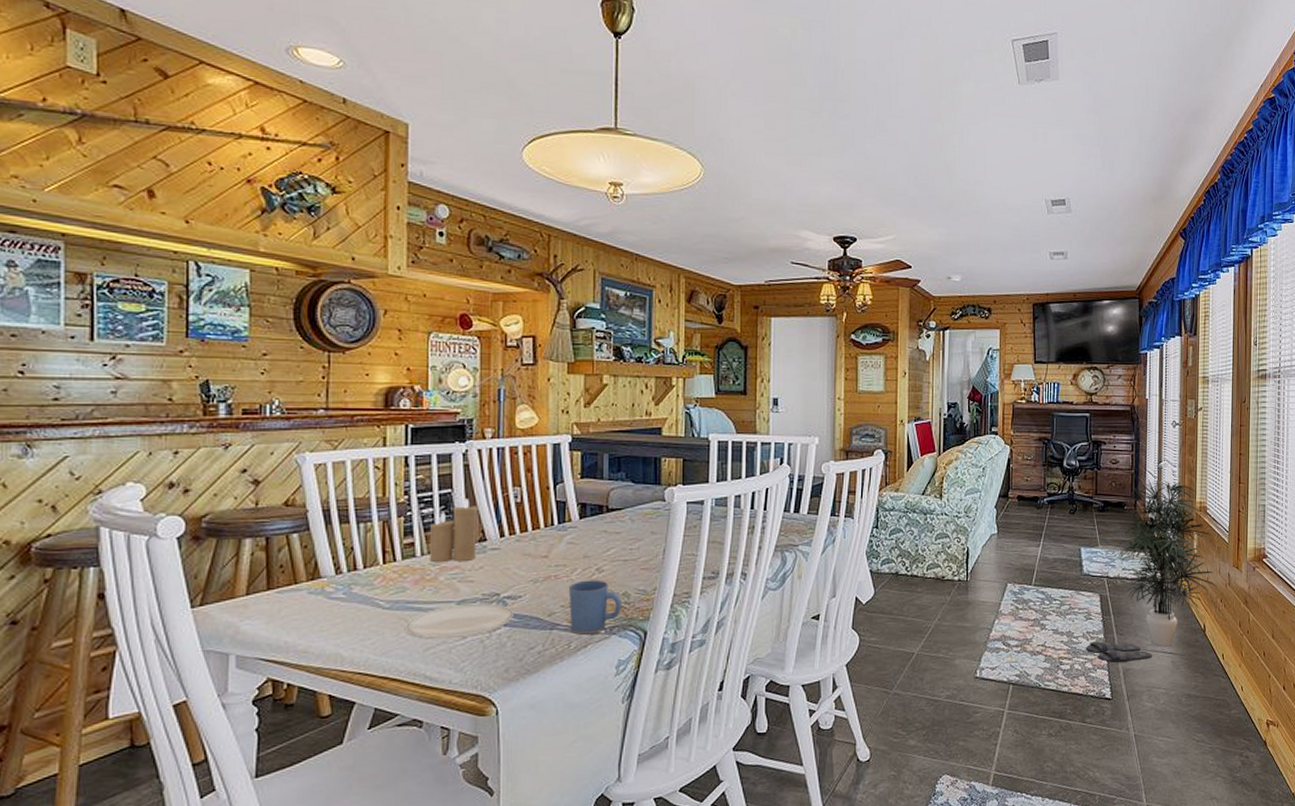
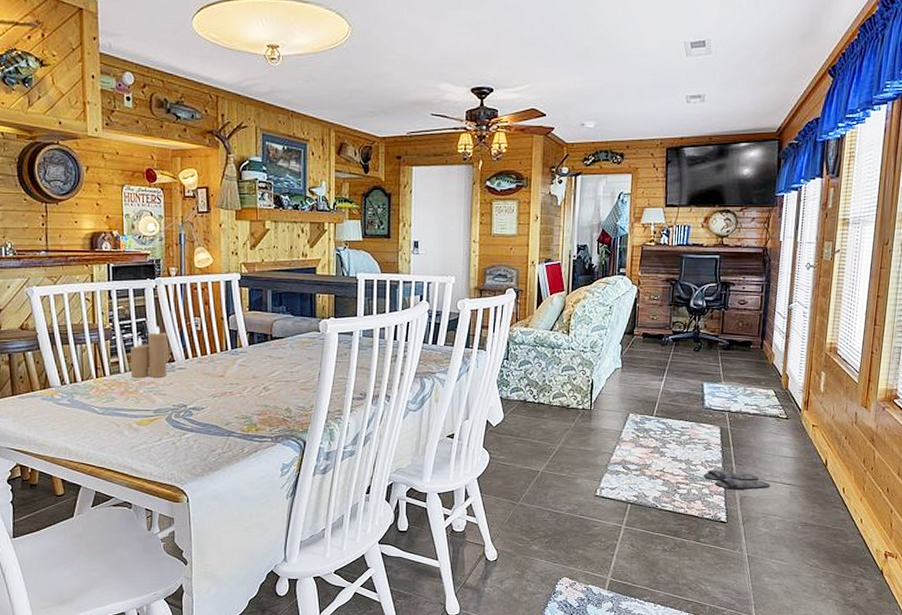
plate: present [404,603,514,640] -> none [114,412,198,440]
mug: present [569,579,622,635] -> none [242,397,285,442]
plant: present [1117,479,1218,647] -> none [740,320,843,478]

